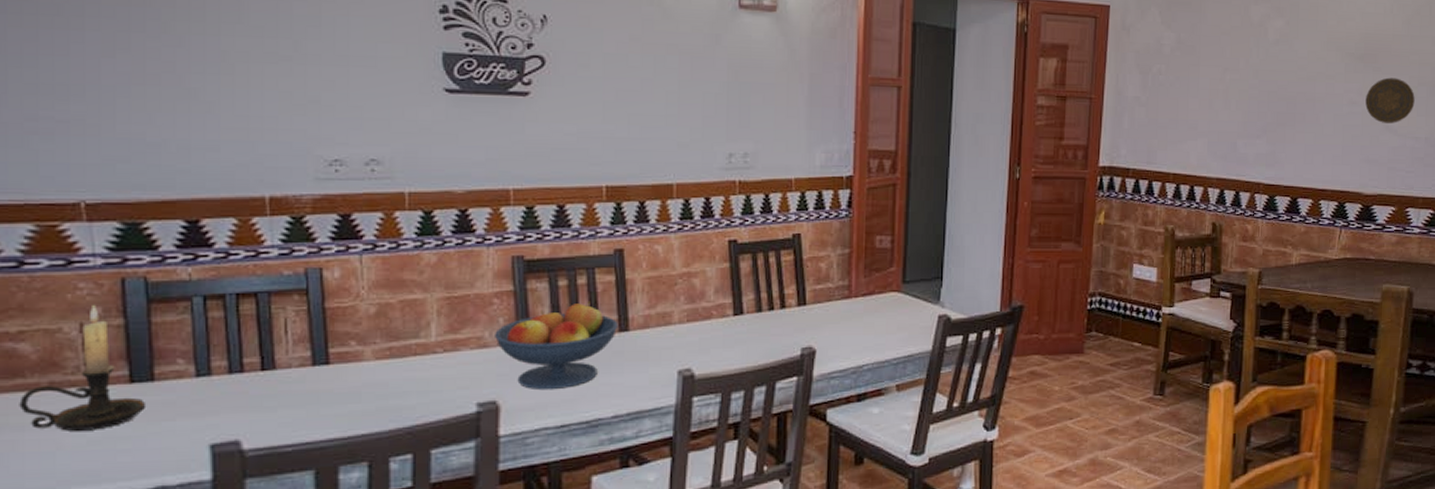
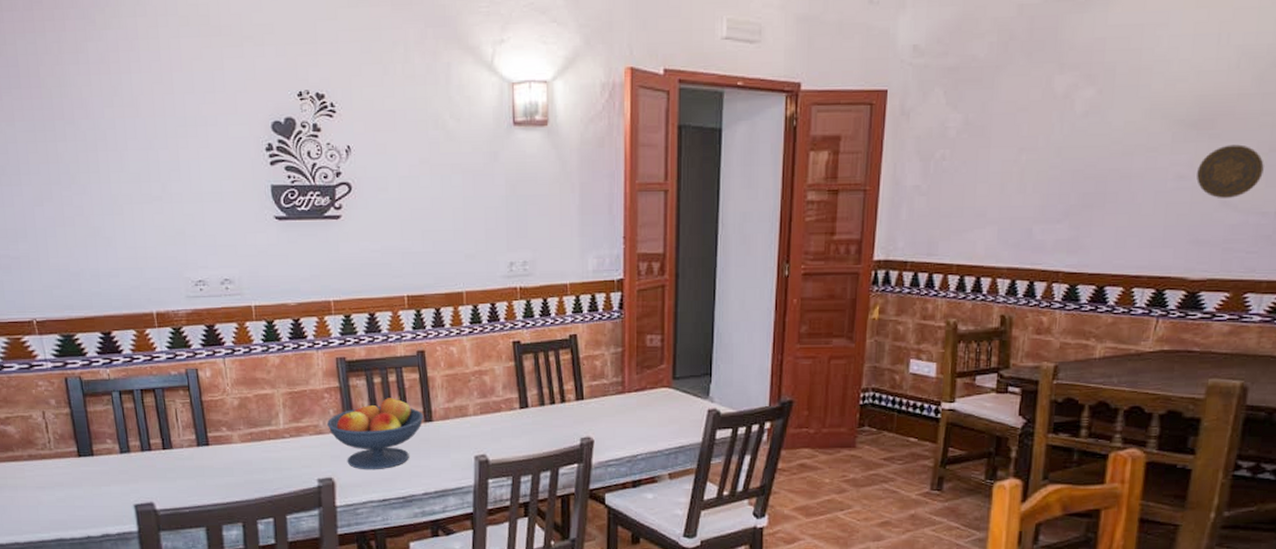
candle holder: present [19,304,147,432] -> none [12,397,91,492]

